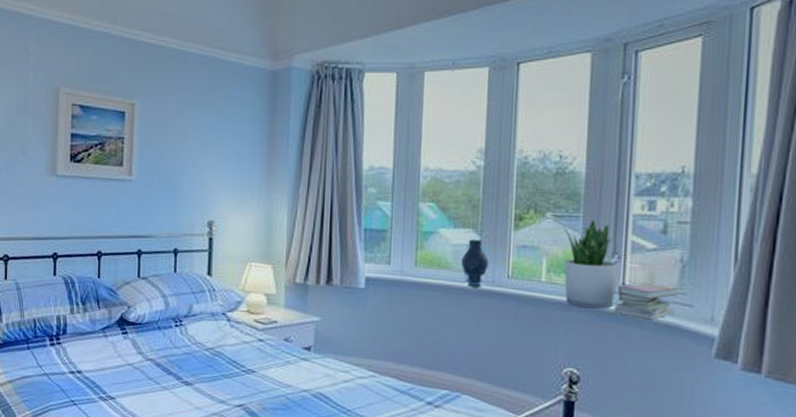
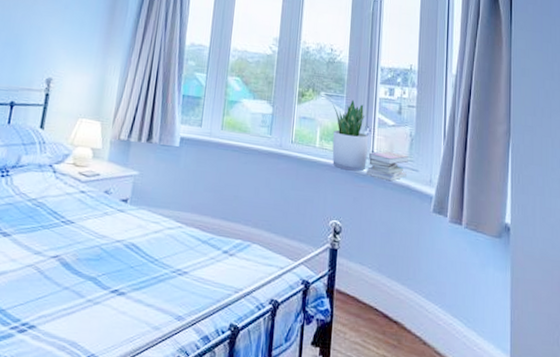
vase: present [460,239,488,288] -> none [257,109,278,150]

